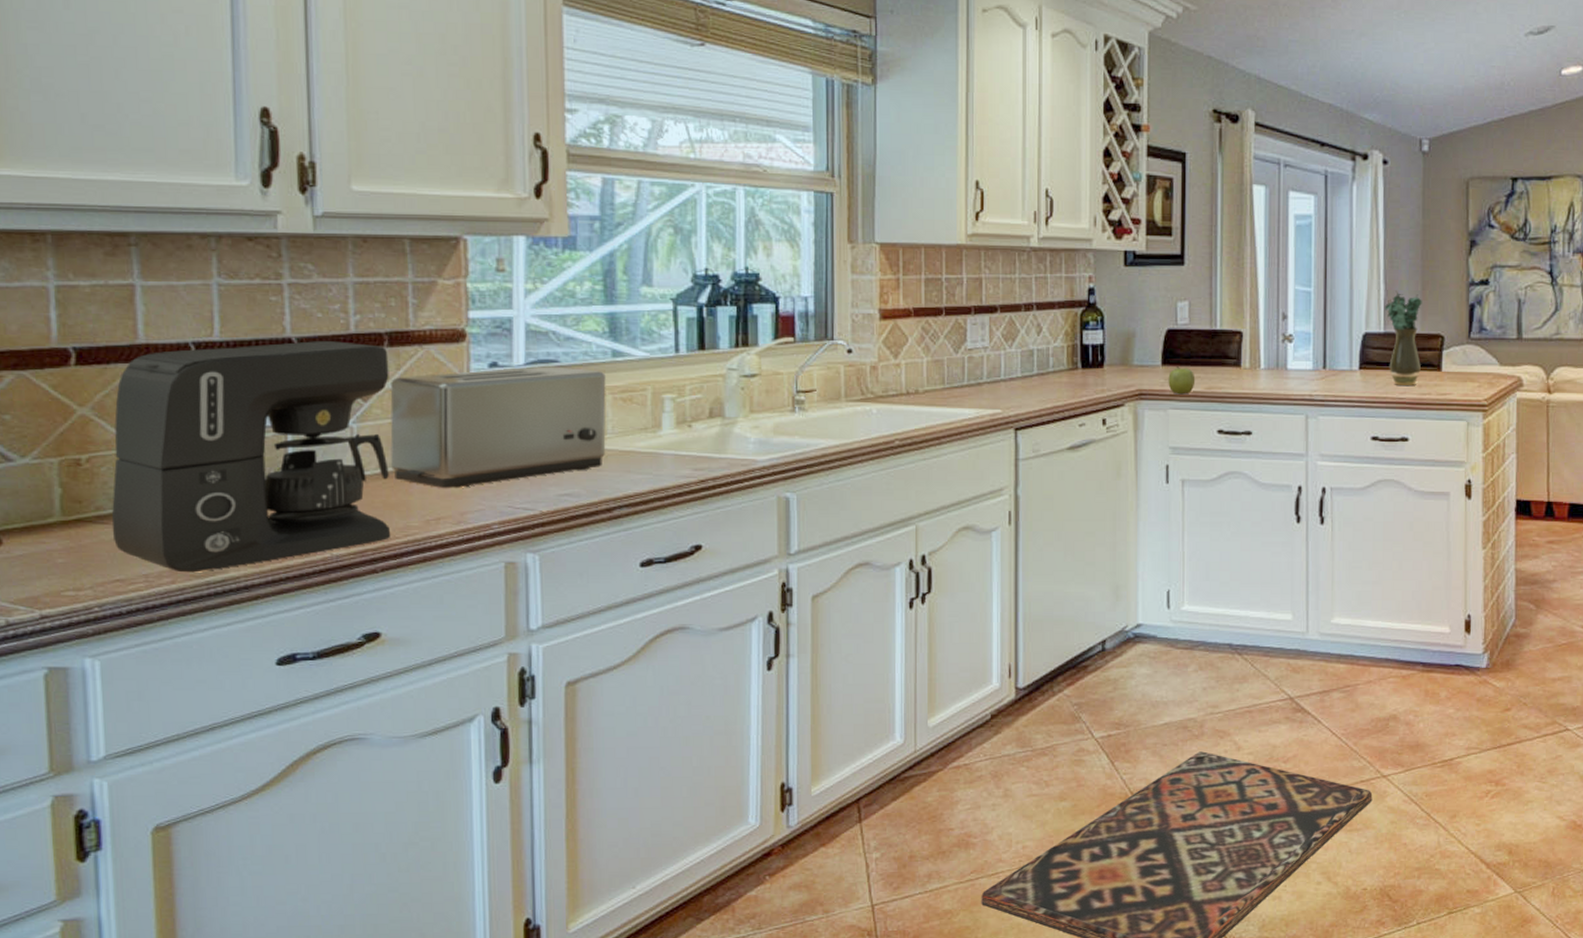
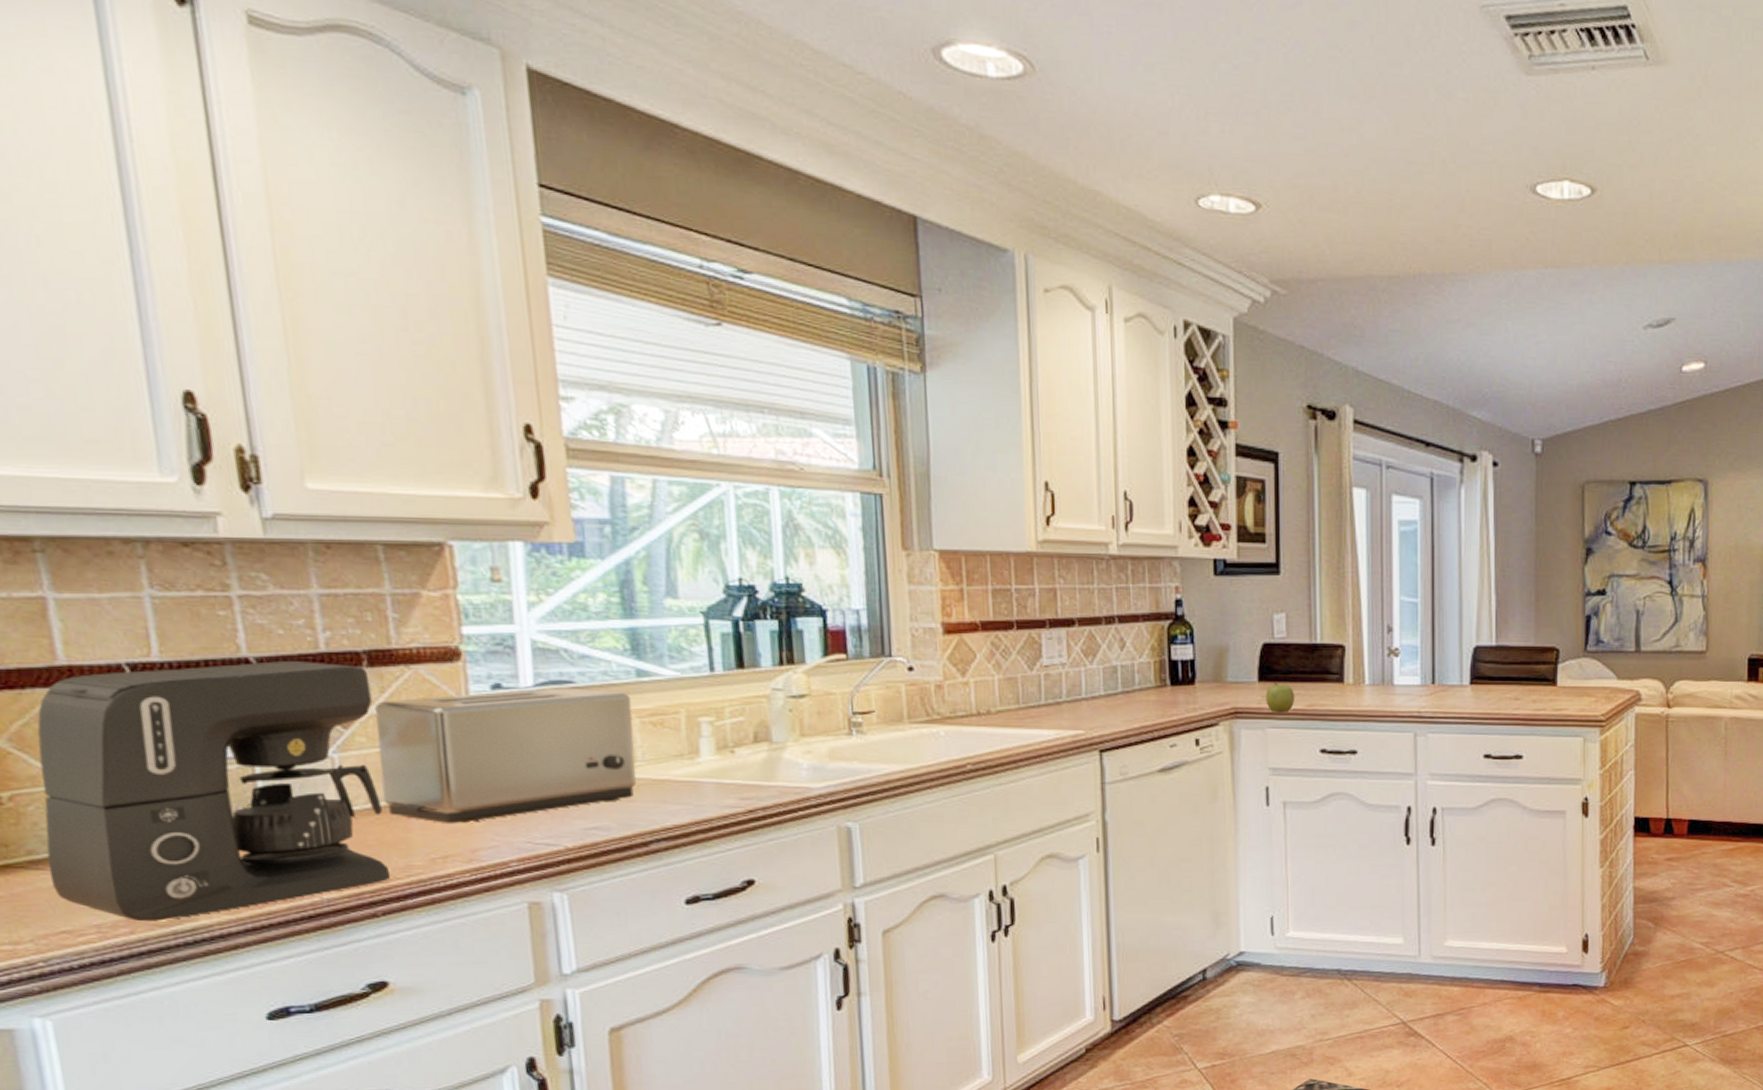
vase: present [1385,290,1422,385] -> none [1497,601,1536,701]

